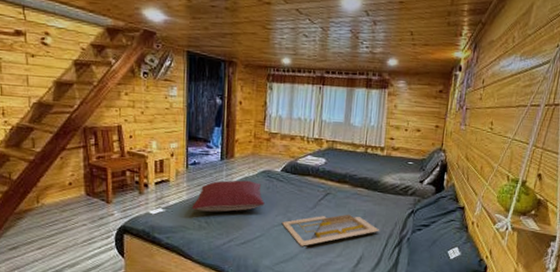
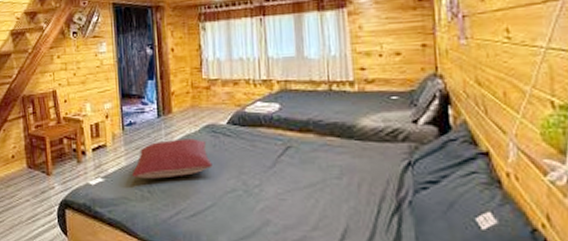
serving tray: present [281,214,380,246] -> none [235,172,367,217]

